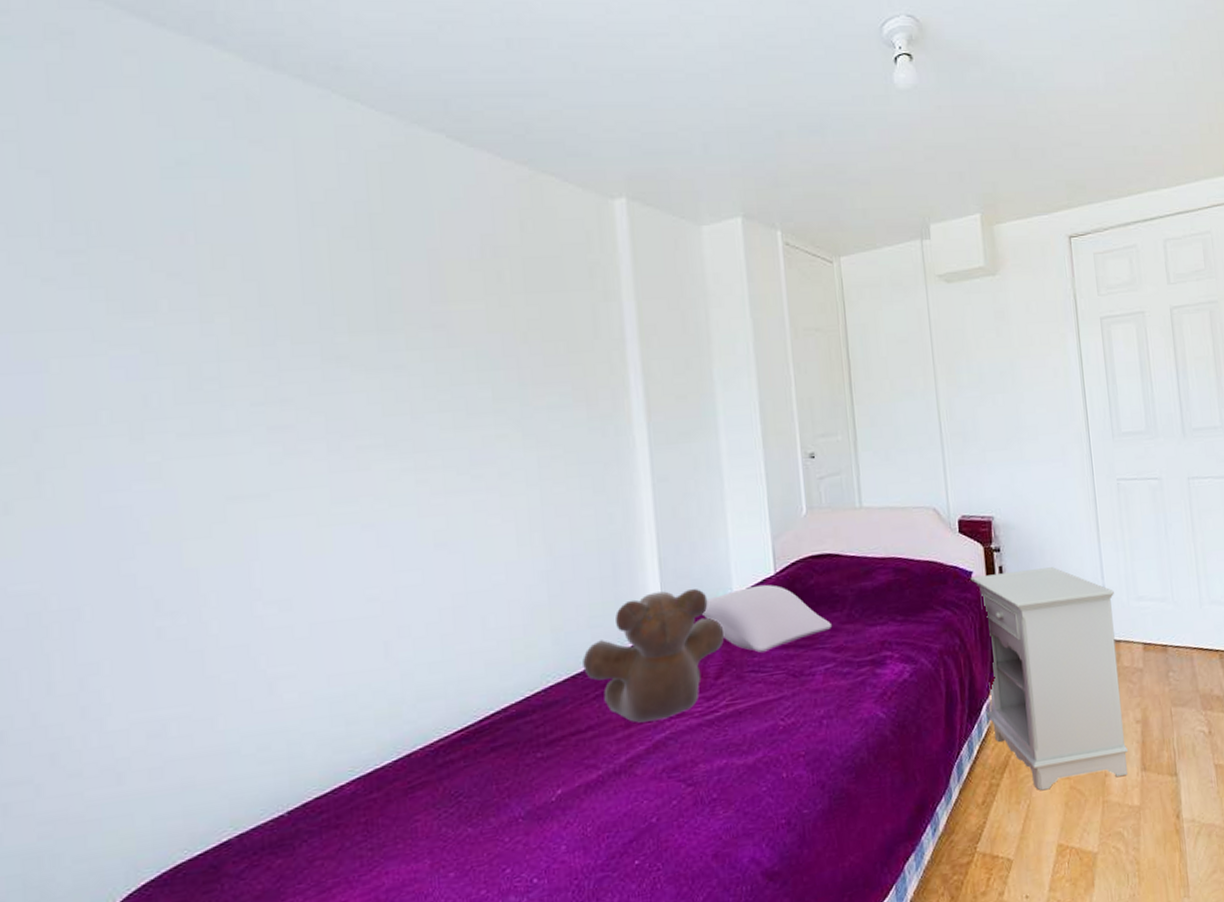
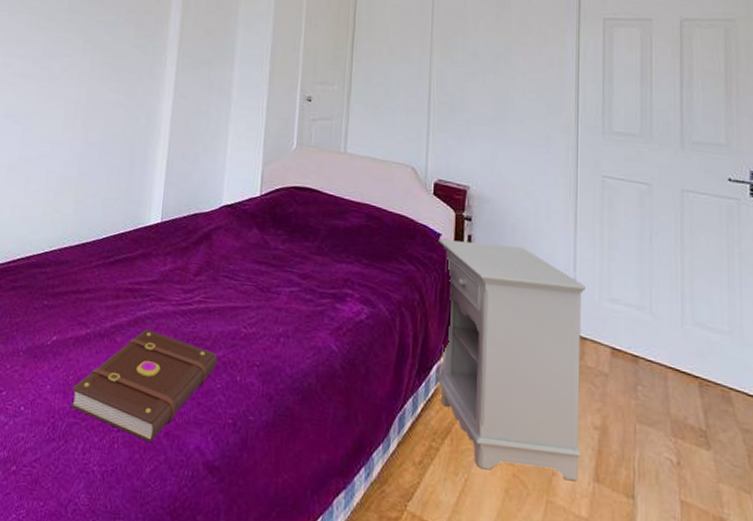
teddy bear: present [582,589,725,723] -> none [92,188,209,300]
book: none [593,751,758,871] -> present [70,329,217,443]
cushion: present [702,584,833,653] -> none [194,202,303,263]

